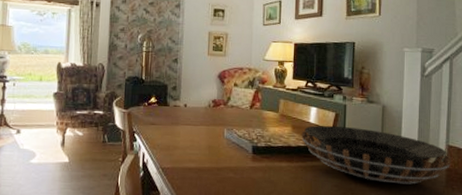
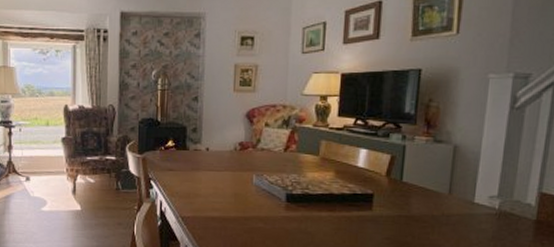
decorative bowl: present [302,125,452,184] -> none [347,169,544,238]

